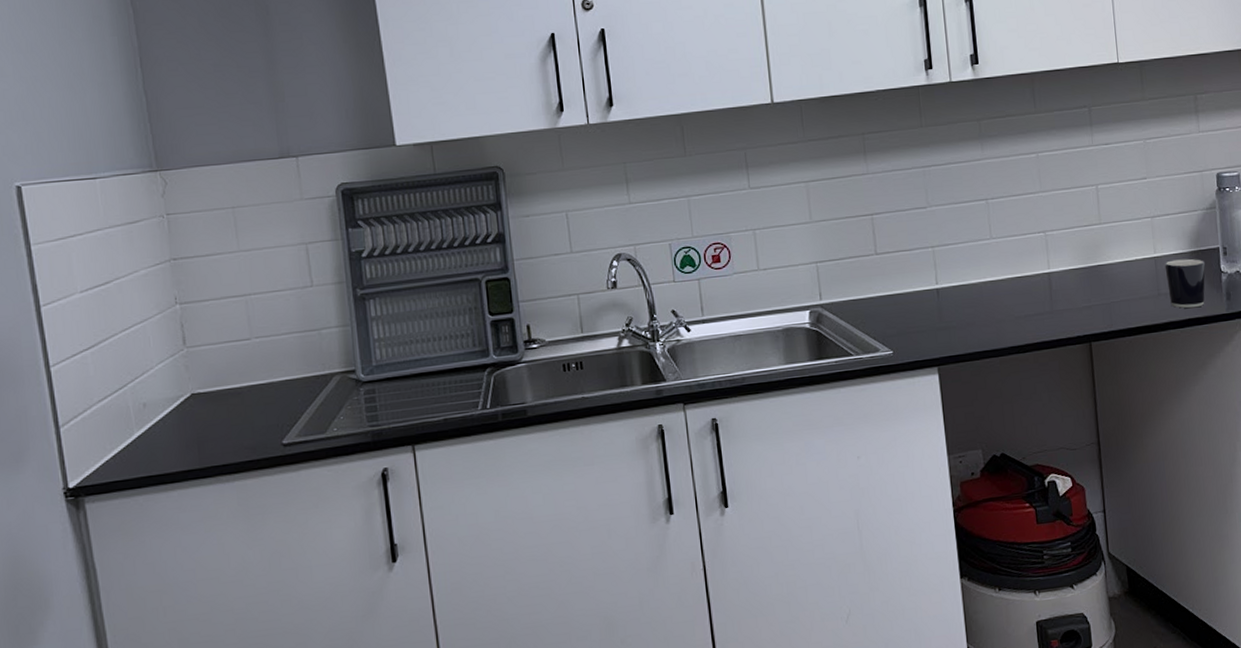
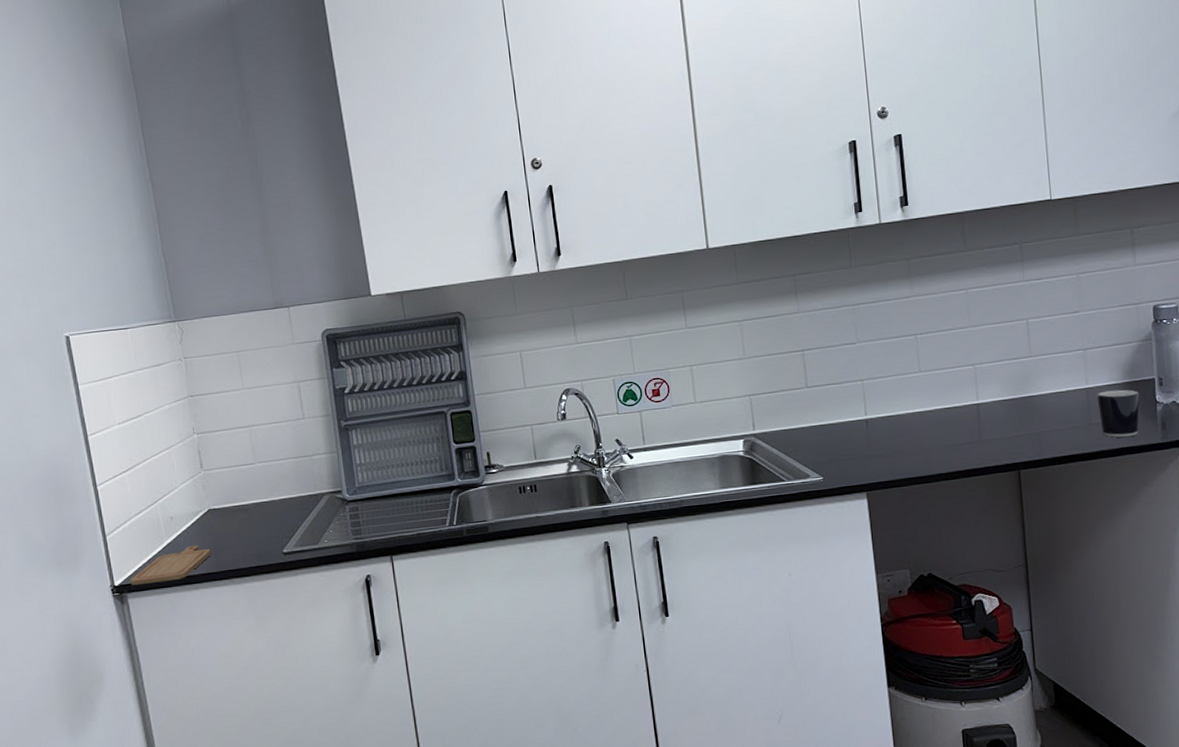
chopping board: none [88,436,193,488] -> present [130,545,211,586]

